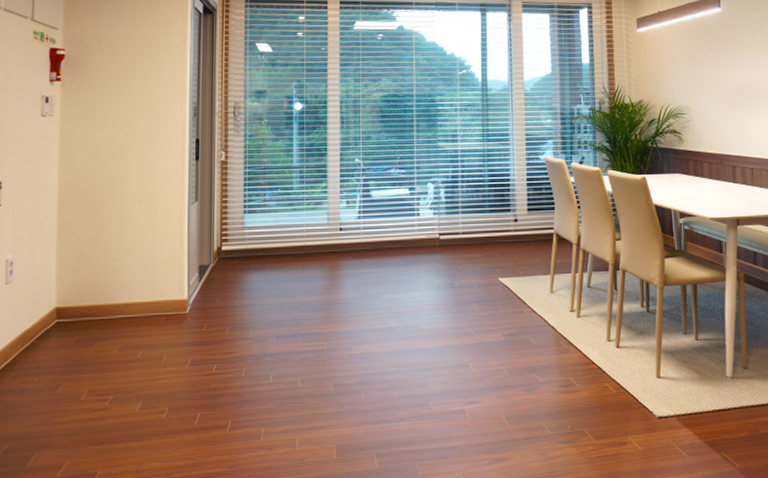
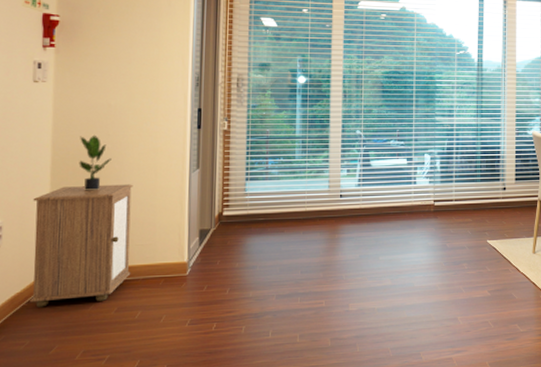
cabinet: none [38,218,134,345] -> present [30,184,133,308]
potted plant: none [83,168,114,226] -> present [79,134,111,191]

